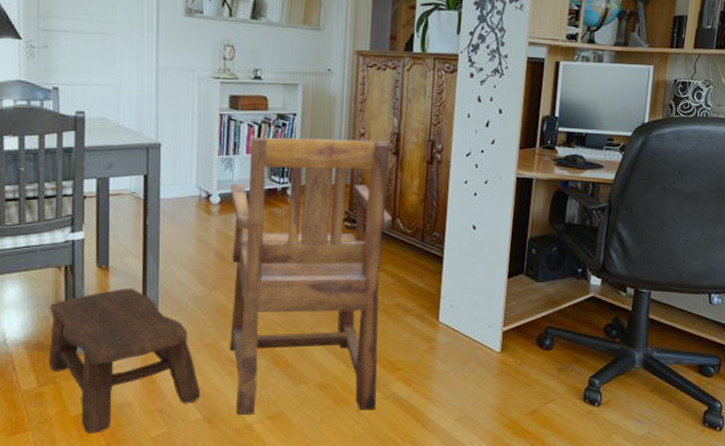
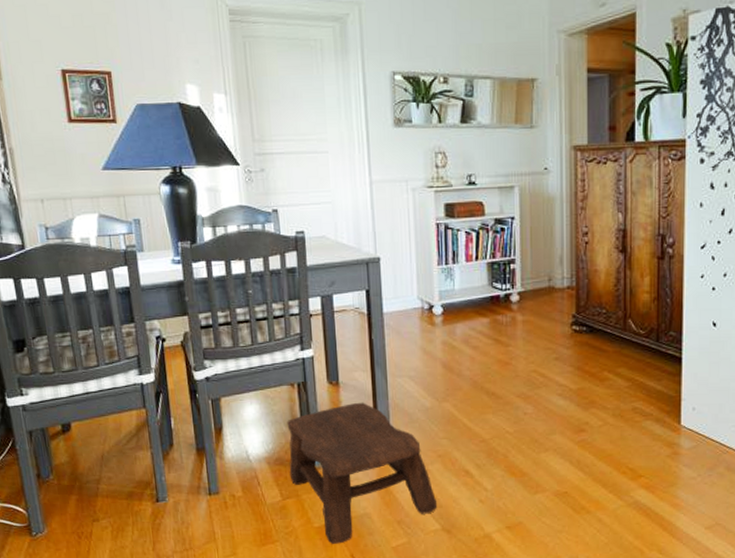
armchair: present [230,137,393,414] -> none [452,238,624,524]

